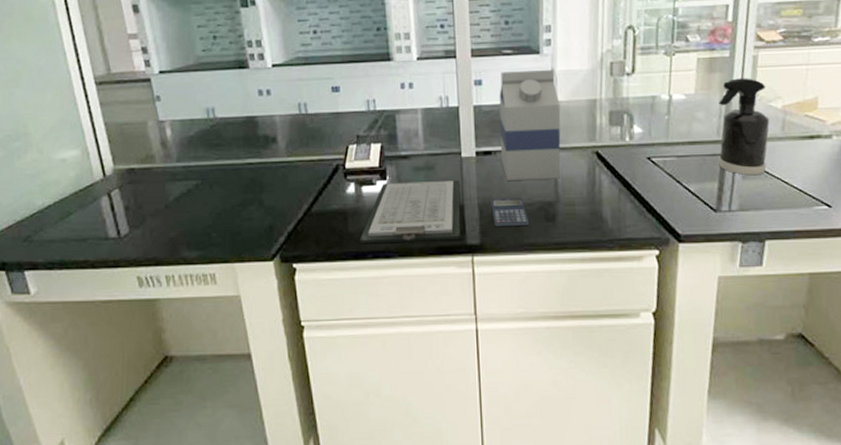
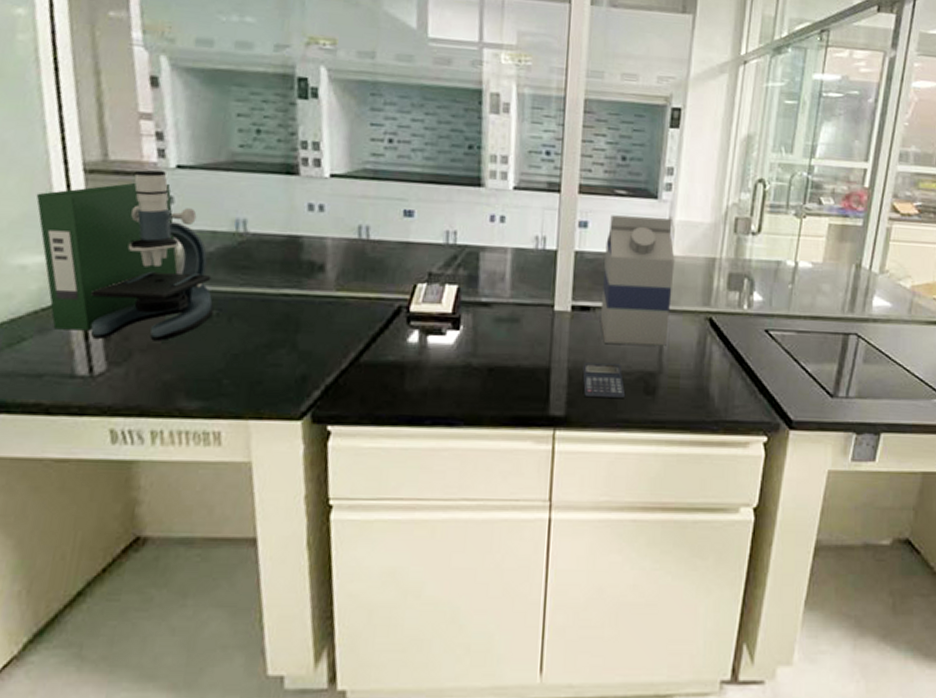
binder: none [65,87,170,205] -> present [36,182,178,331]
microscope: none [112,77,199,209] -> present [90,170,214,341]
clipboard: present [359,181,461,244] -> none [416,334,549,410]
spray bottle: present [718,78,770,176] -> none [840,250,898,360]

